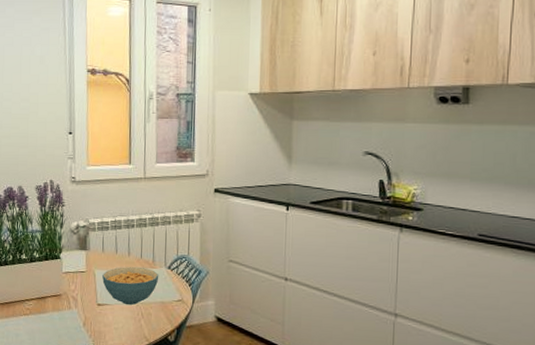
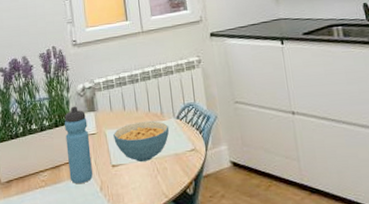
water bottle: none [54,242,78,317] -> present [64,106,93,184]

